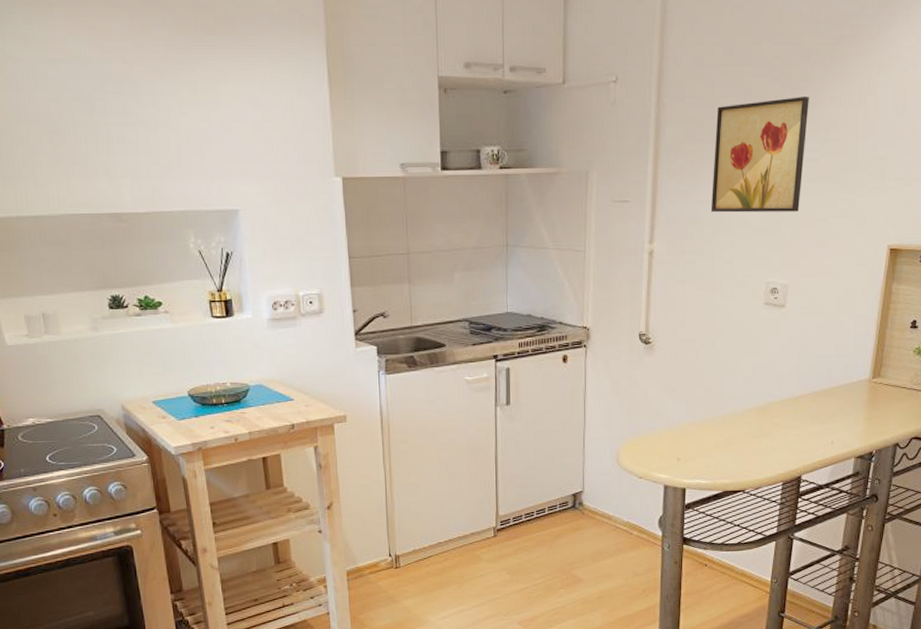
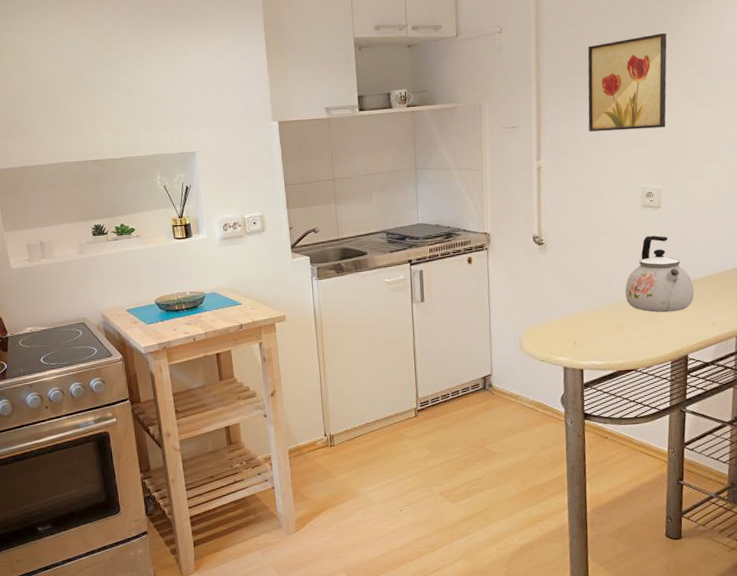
kettle: none [738,339,814,428] -> present [625,235,695,313]

